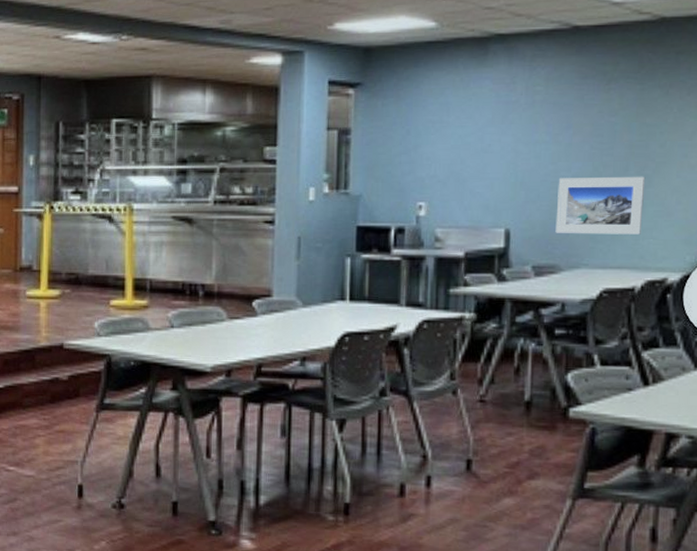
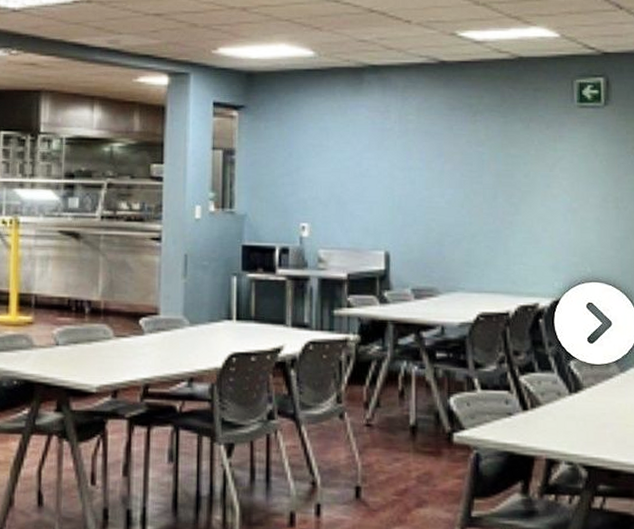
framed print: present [555,176,646,234] -> none [432,203,513,260]

